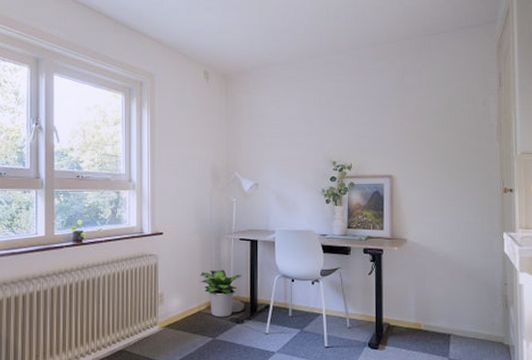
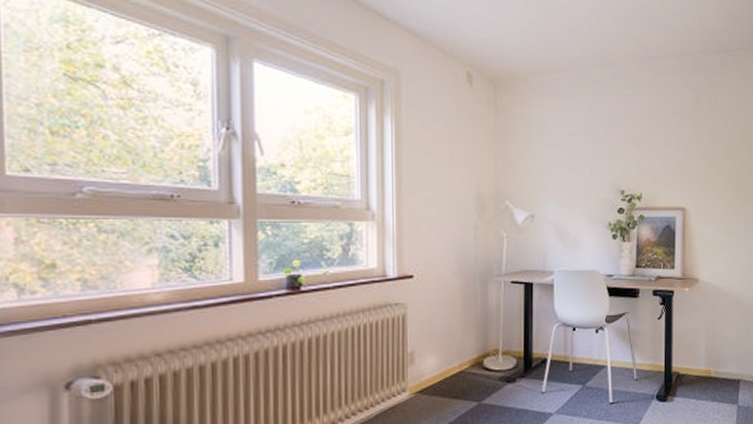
potted plant: present [199,269,243,318] -> none [461,319,515,377]

